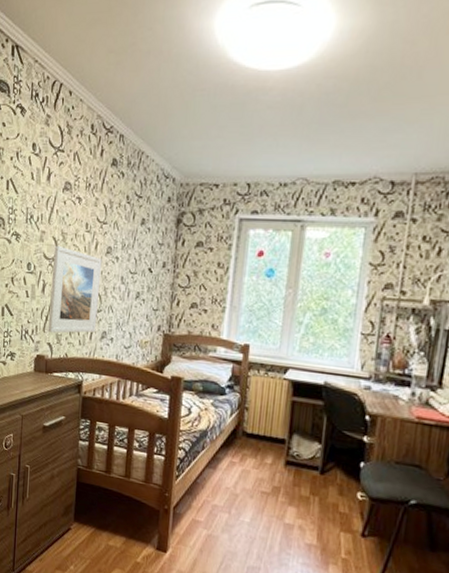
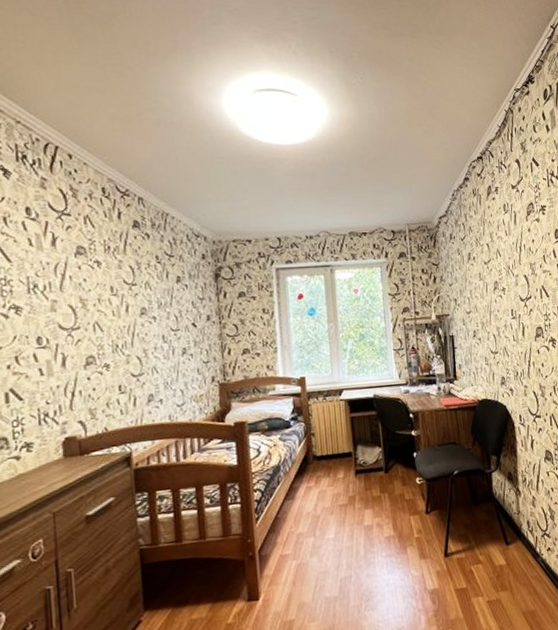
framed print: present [47,246,102,334] -> none [72,314,140,409]

